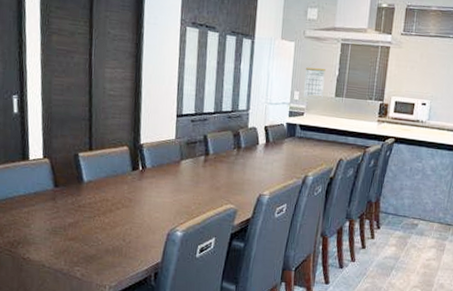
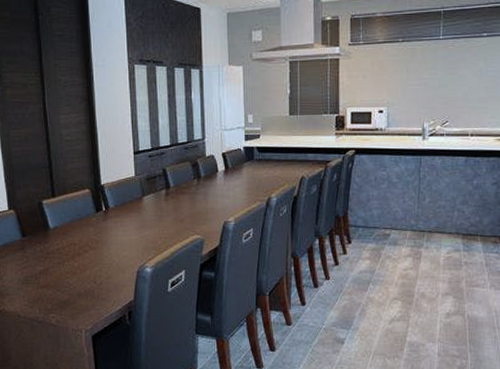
calendar: present [304,67,326,99] -> none [256,88,277,120]

